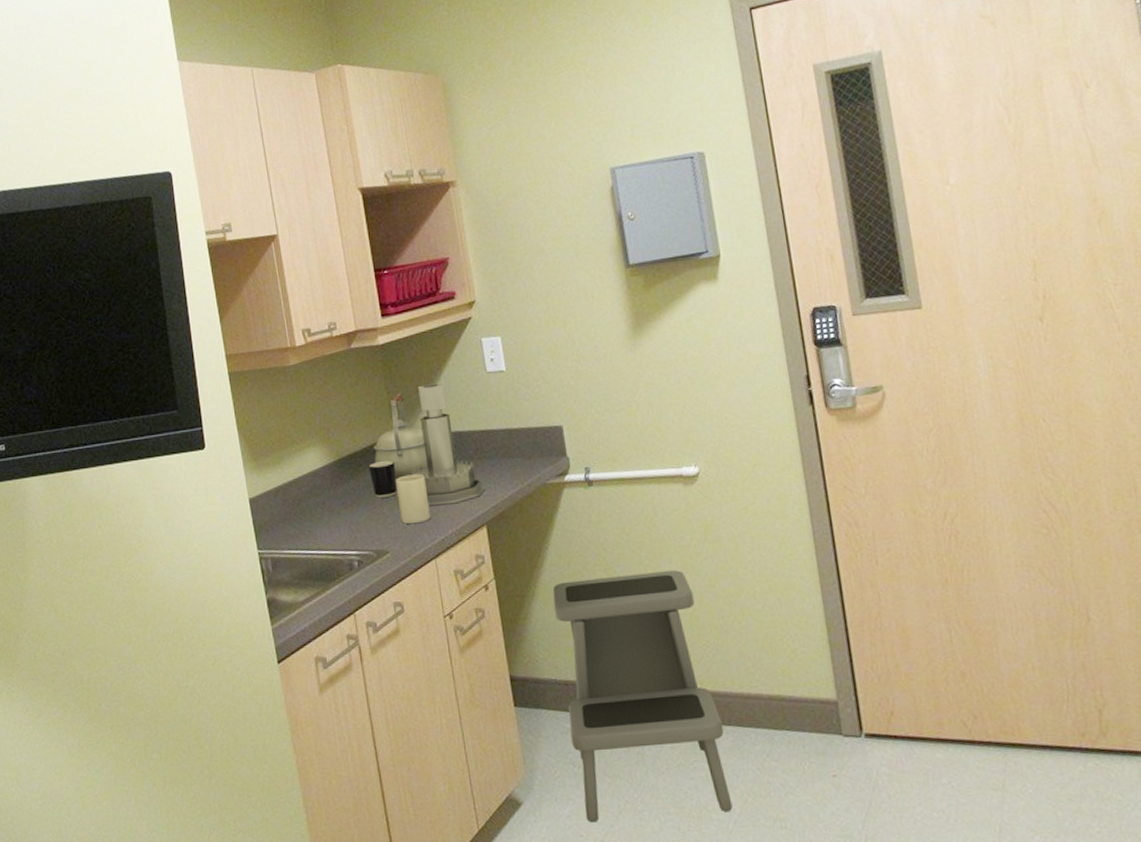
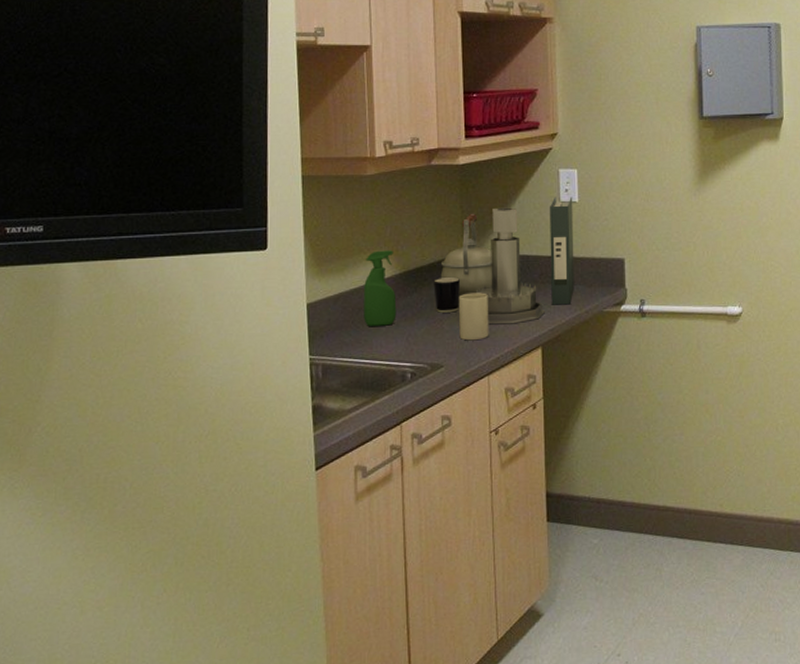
spray bottle: none [299,438,337,517] -> present [364,250,397,326]
binder: none [477,365,513,481] -> present [550,196,574,305]
step stool: present [552,570,733,823] -> none [596,401,736,634]

